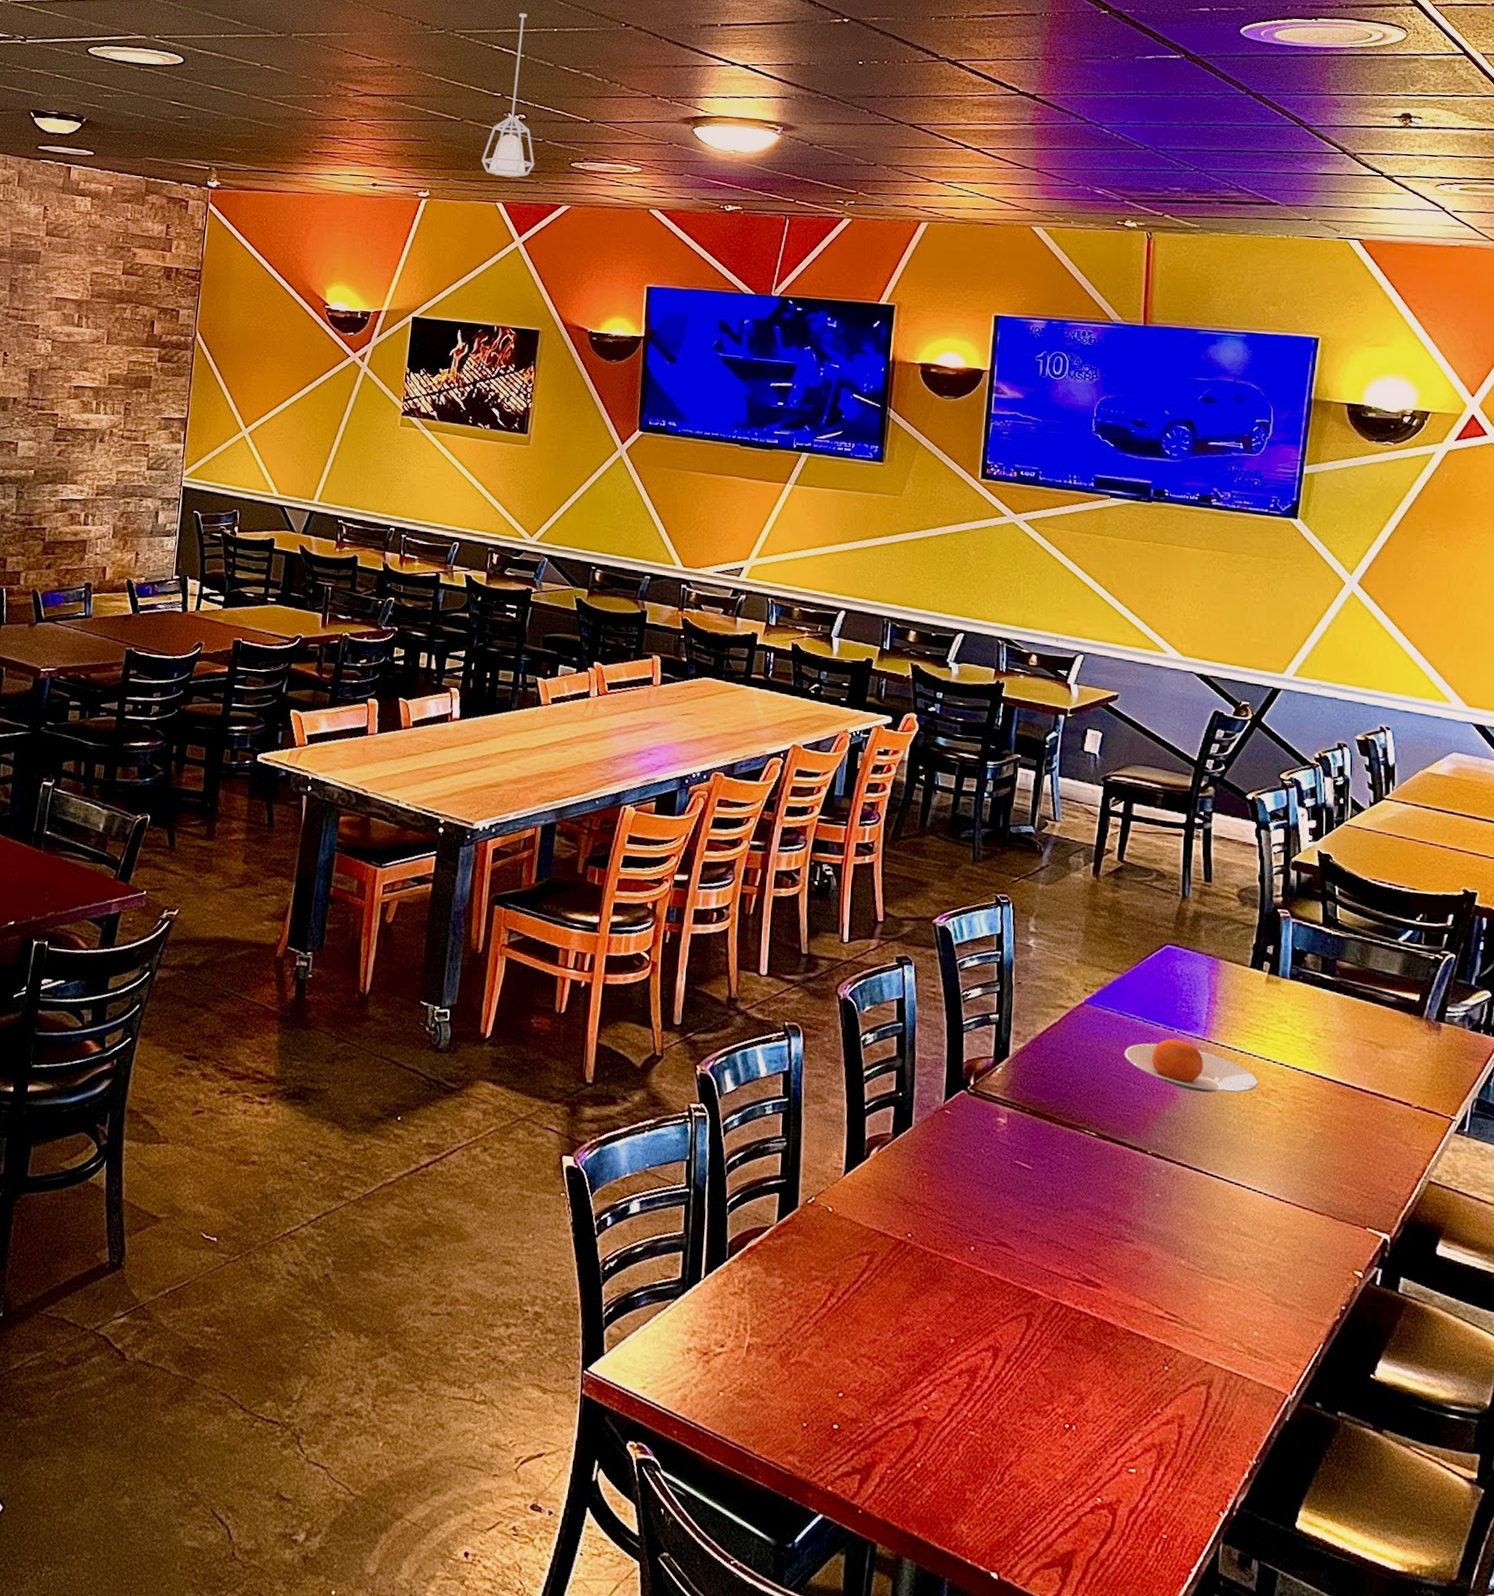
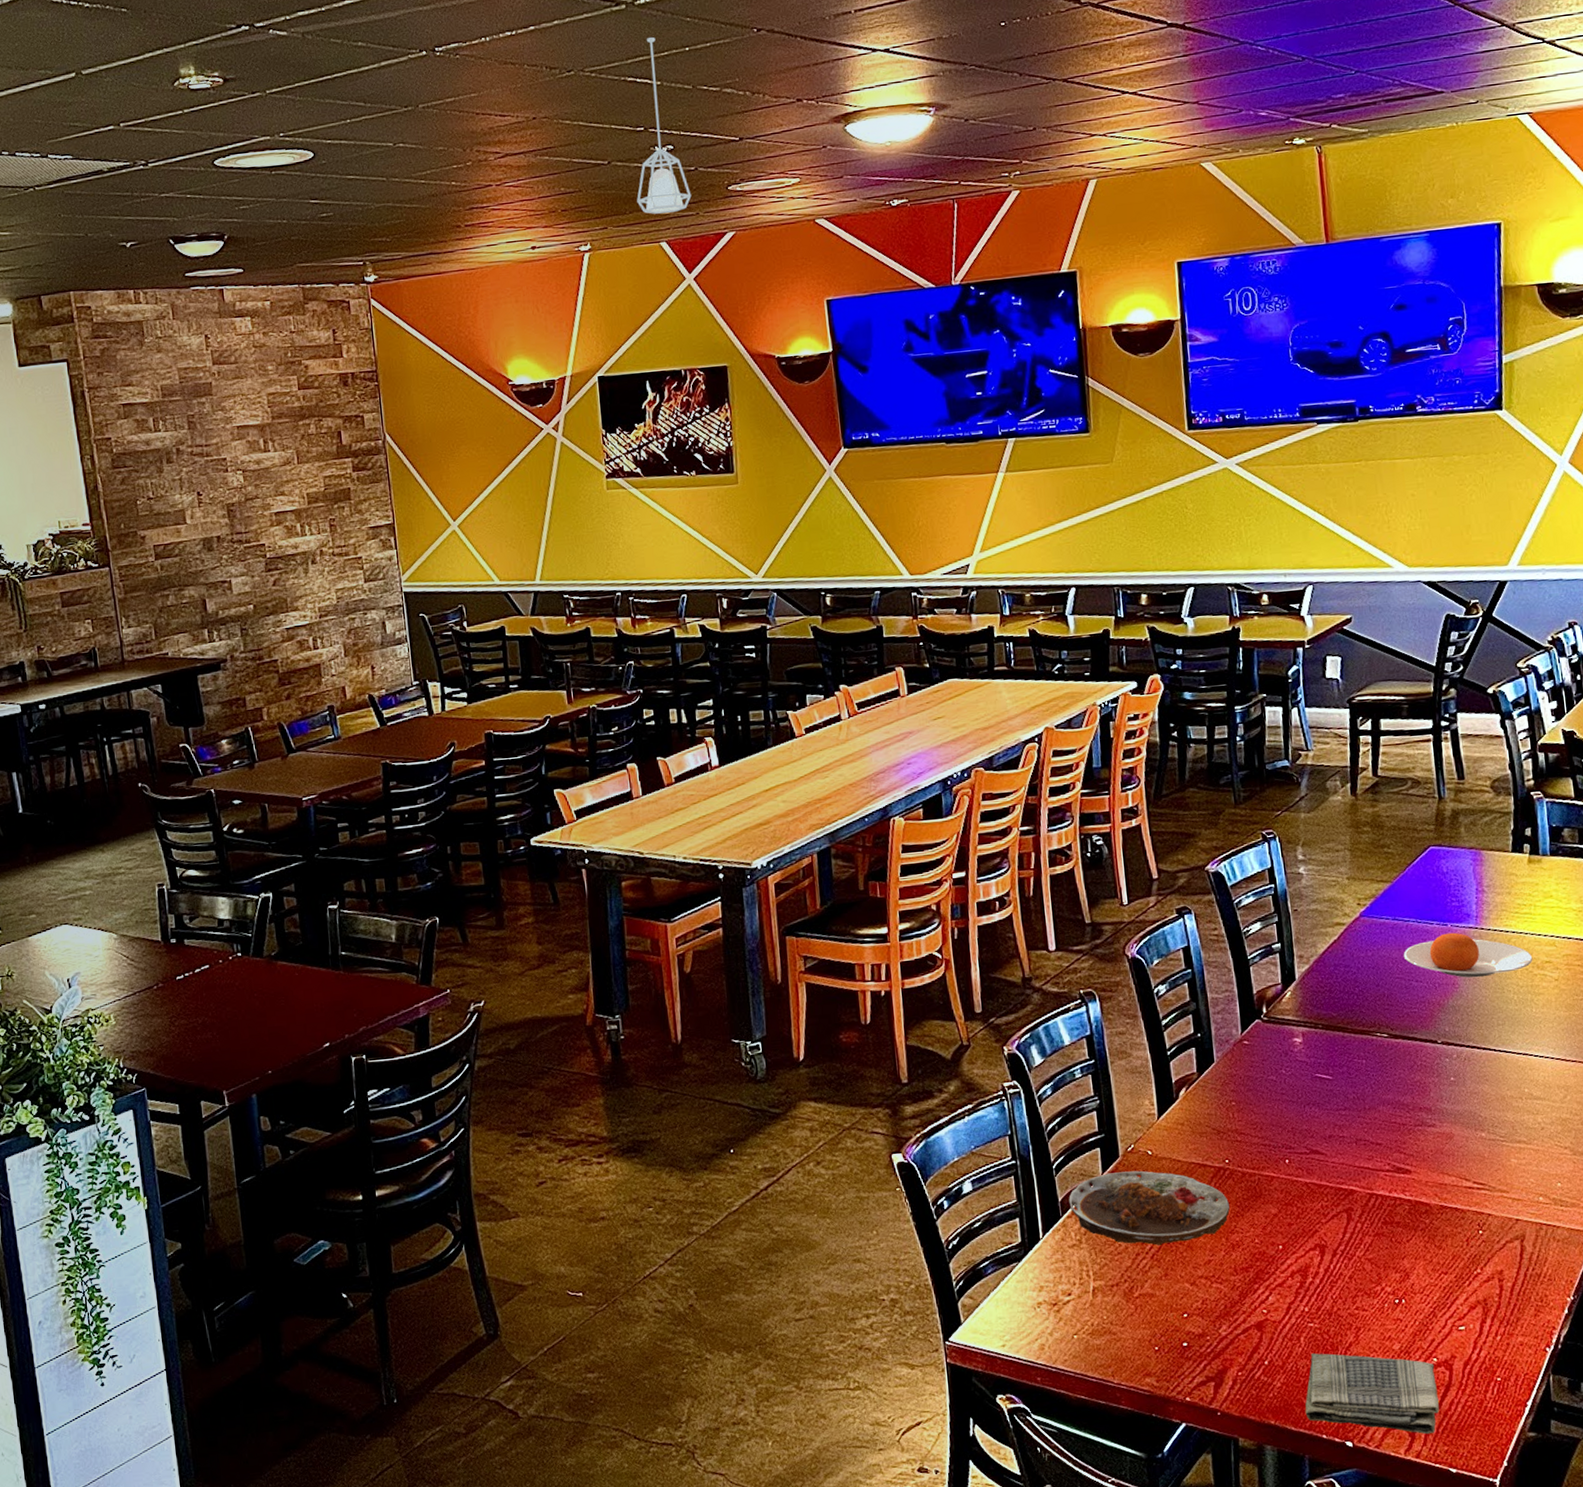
plate: none [737,1222,905,1314] -> present [1068,1170,1230,1245]
dish towel: none [952,1465,1098,1583] -> present [1305,1353,1439,1435]

